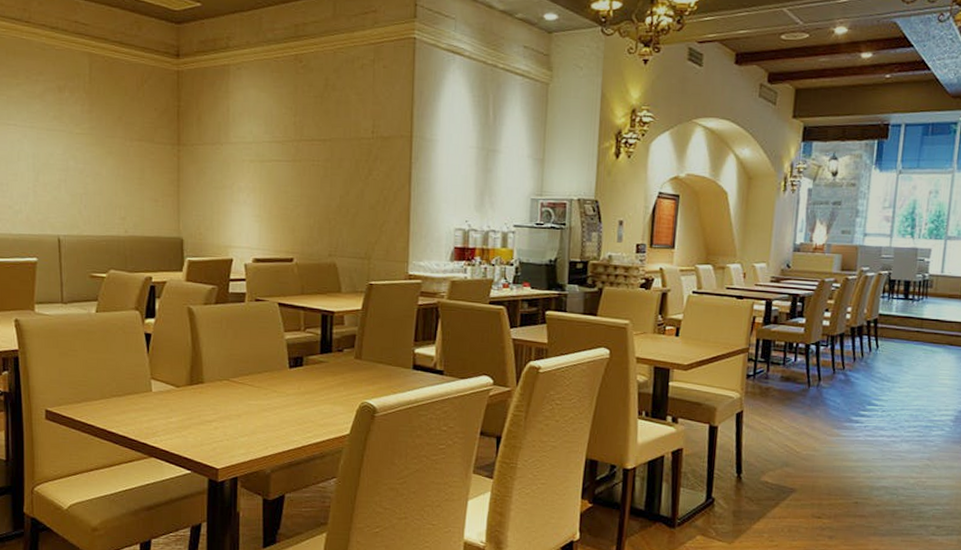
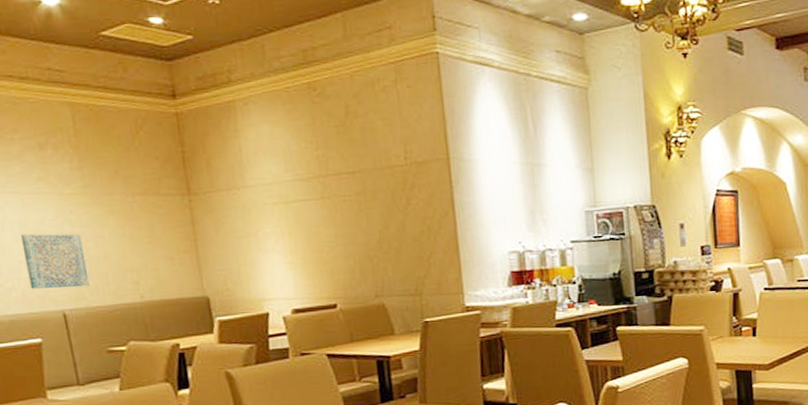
wall art: none [32,165,84,217] -> present [20,233,90,289]

